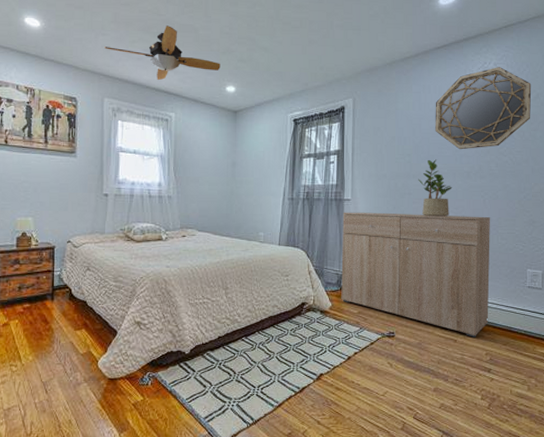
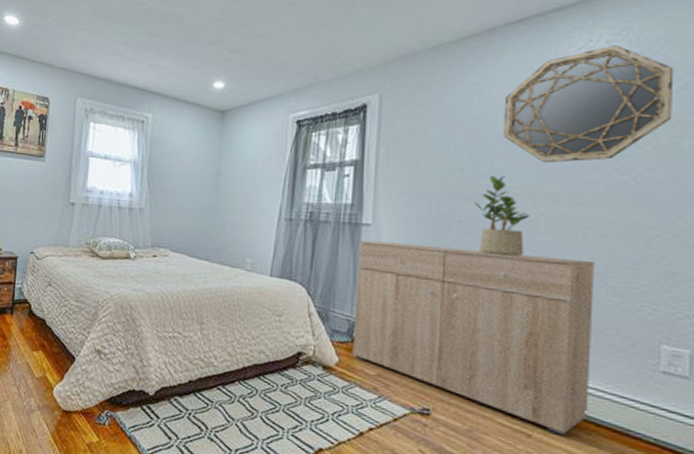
ceiling fan: present [104,25,221,80] -> none [81,15,208,76]

